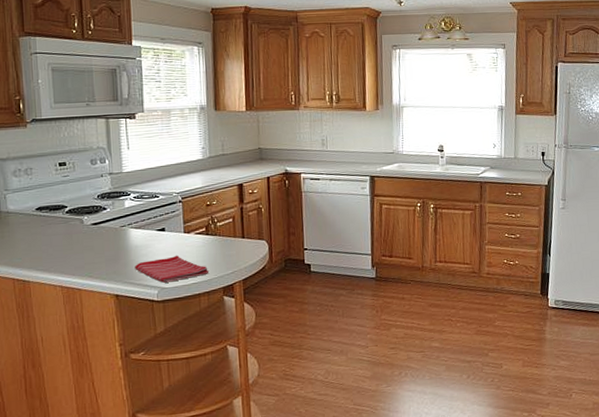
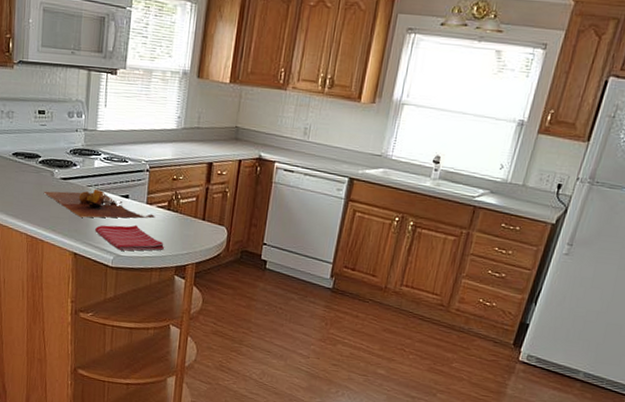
cutting board: none [74,227,195,258] -> present [43,189,156,218]

